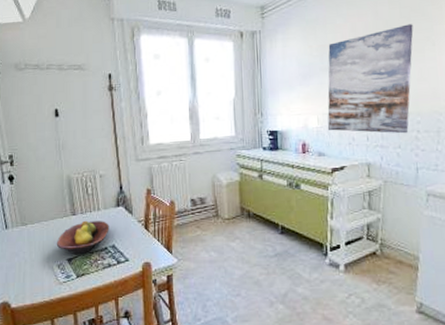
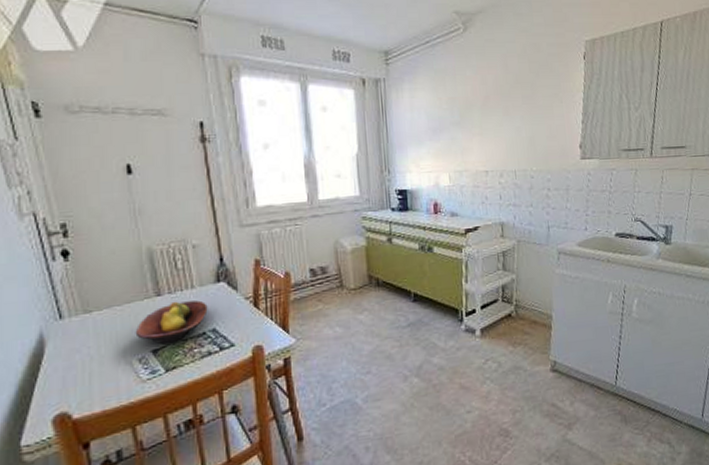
wall art: present [327,24,414,134] -> none [458,80,542,192]

